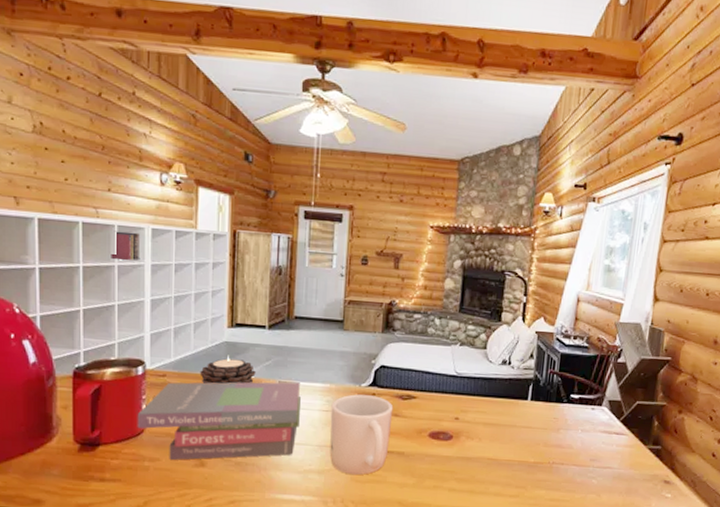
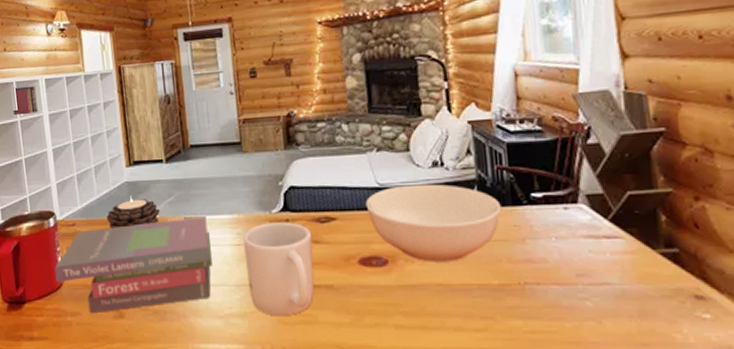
bowl: none [442,376,548,442] -> present [365,183,502,262]

